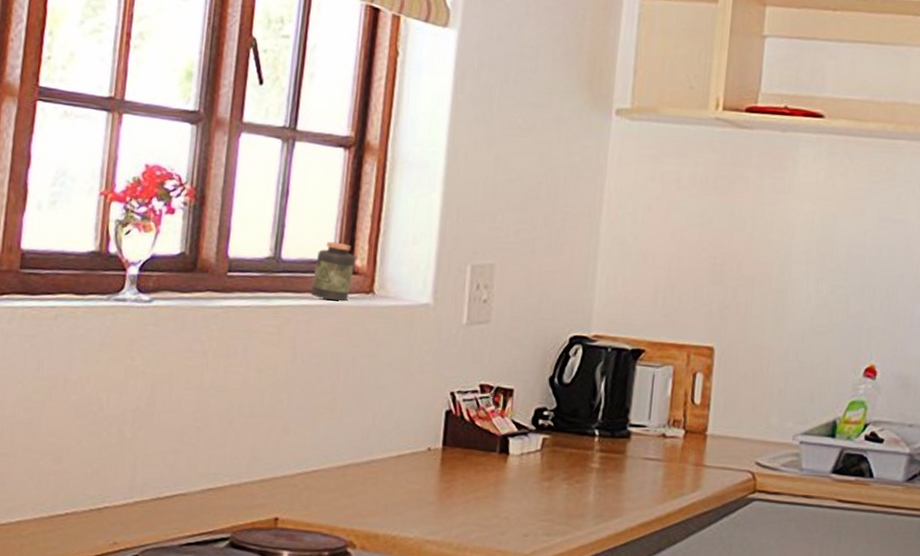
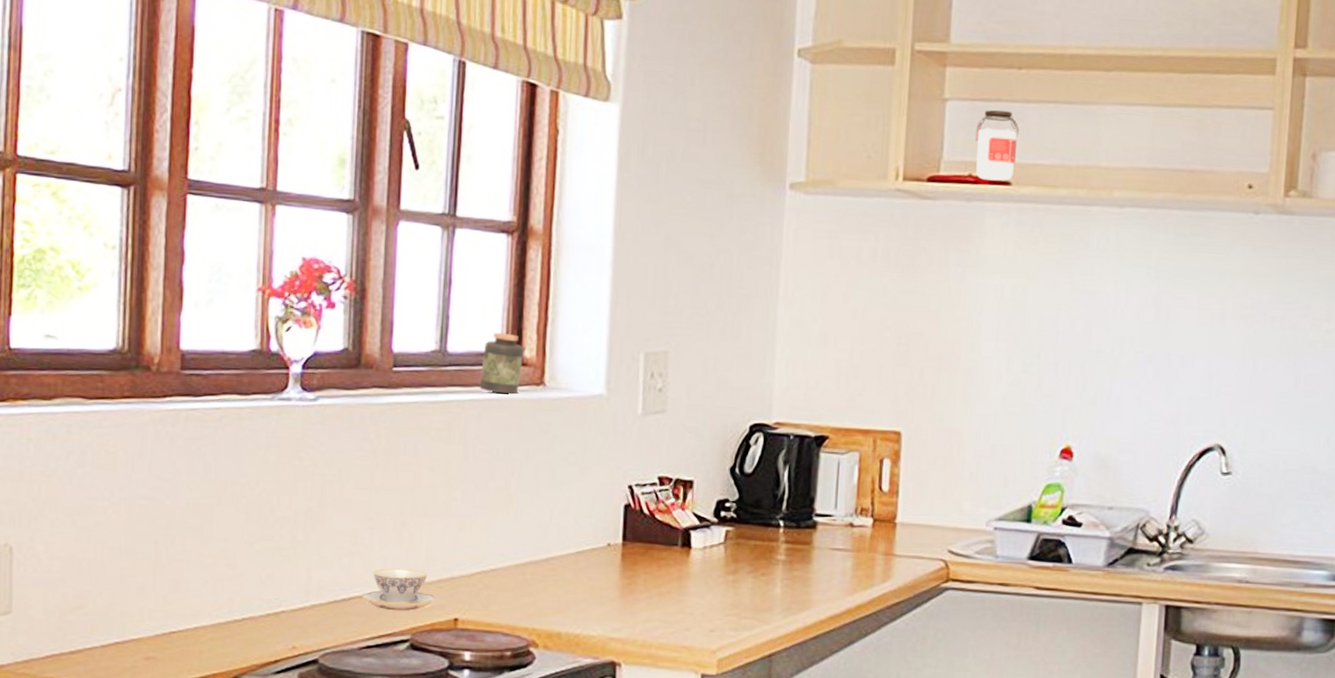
teacup: none [185,467,258,510] -> present [362,568,436,611]
jar: none [791,47,833,114] -> present [975,110,1020,181]

